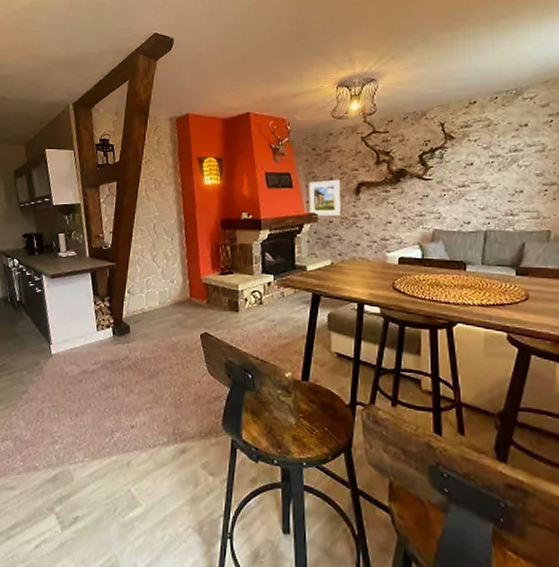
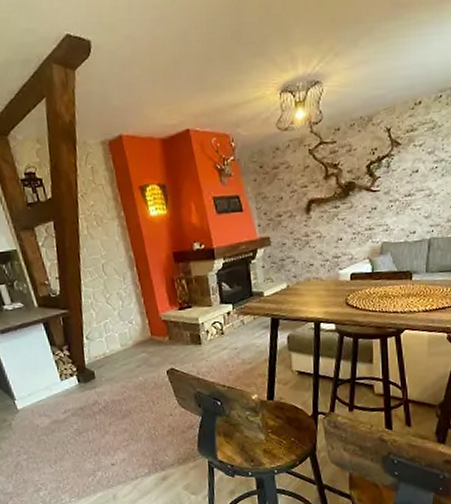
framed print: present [309,179,341,217] -> none [259,198,293,241]

